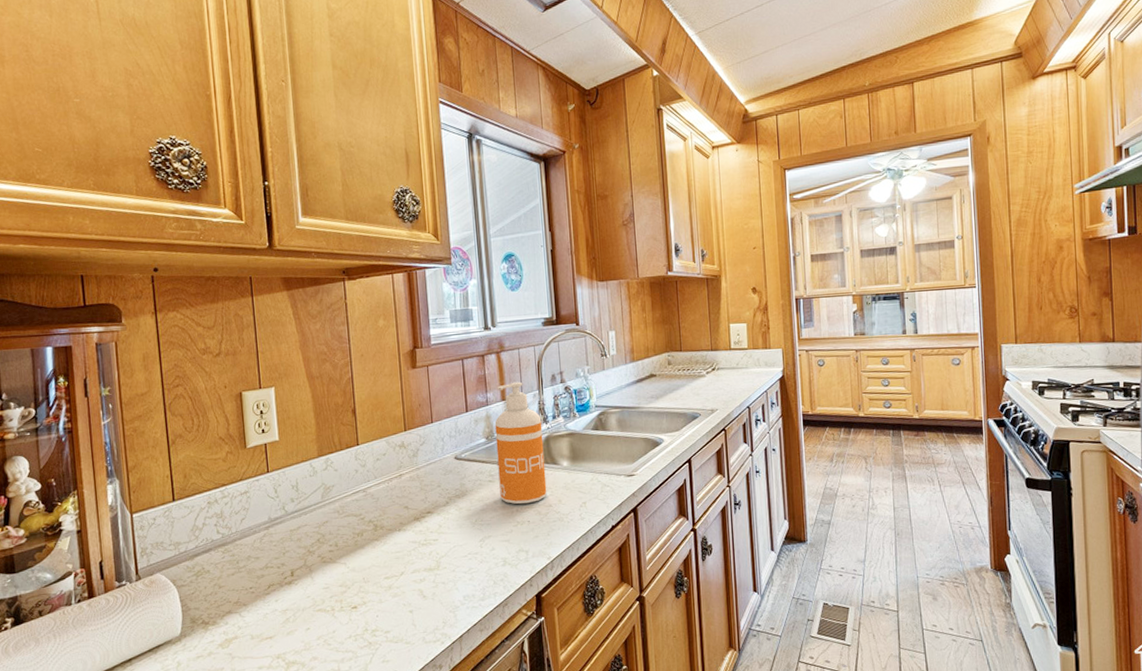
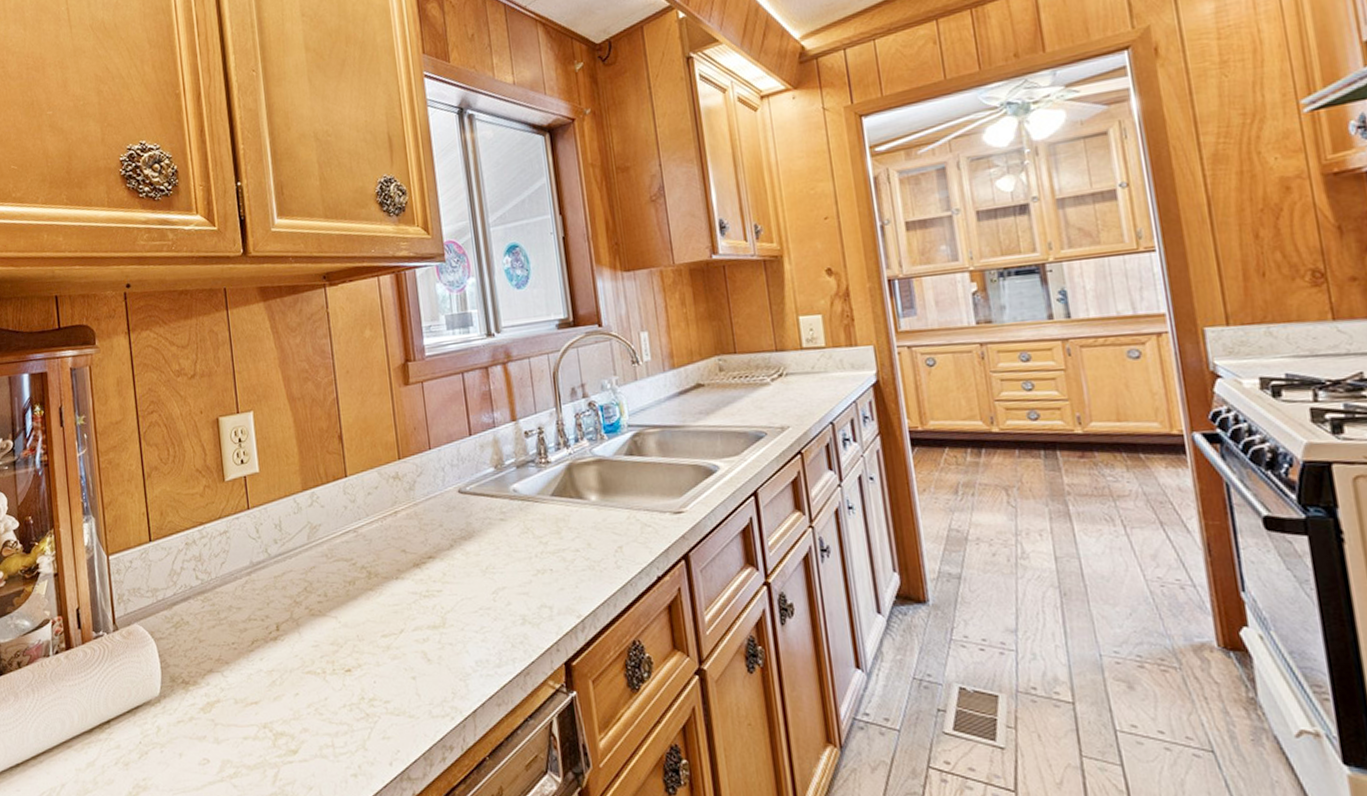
soap dispenser: present [494,382,547,505] -> none [504,397,573,549]

